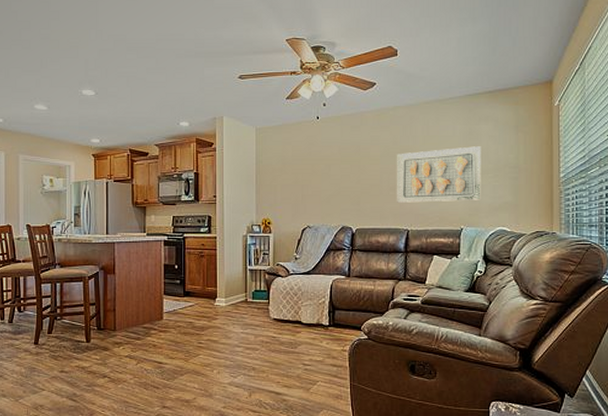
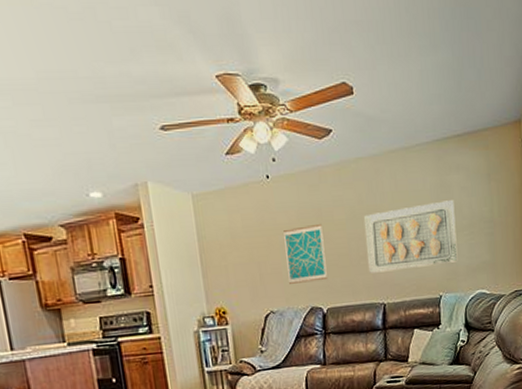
wall art: none [326,157,359,205] -> present [283,223,327,284]

